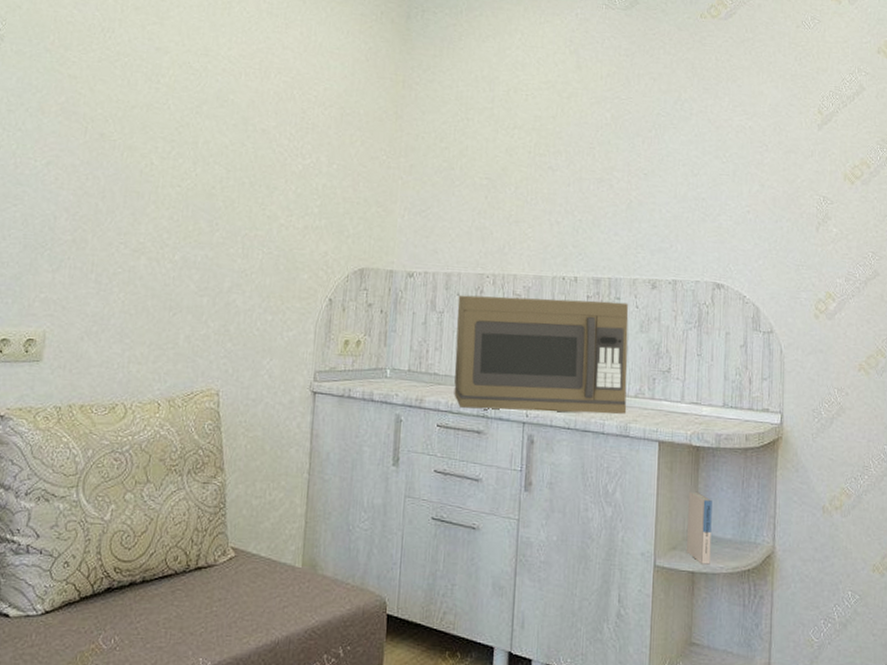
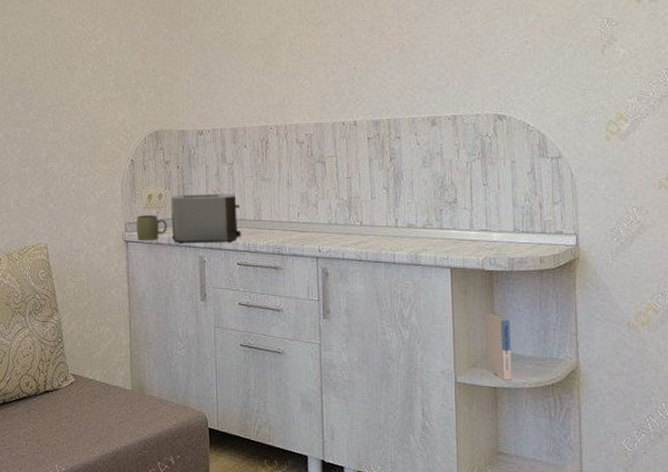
mug: none [326,363,363,394] -> present [136,215,167,241]
toaster: none [366,343,447,402] -> present [170,194,241,244]
microwave: present [454,295,629,414] -> none [245,141,416,248]

